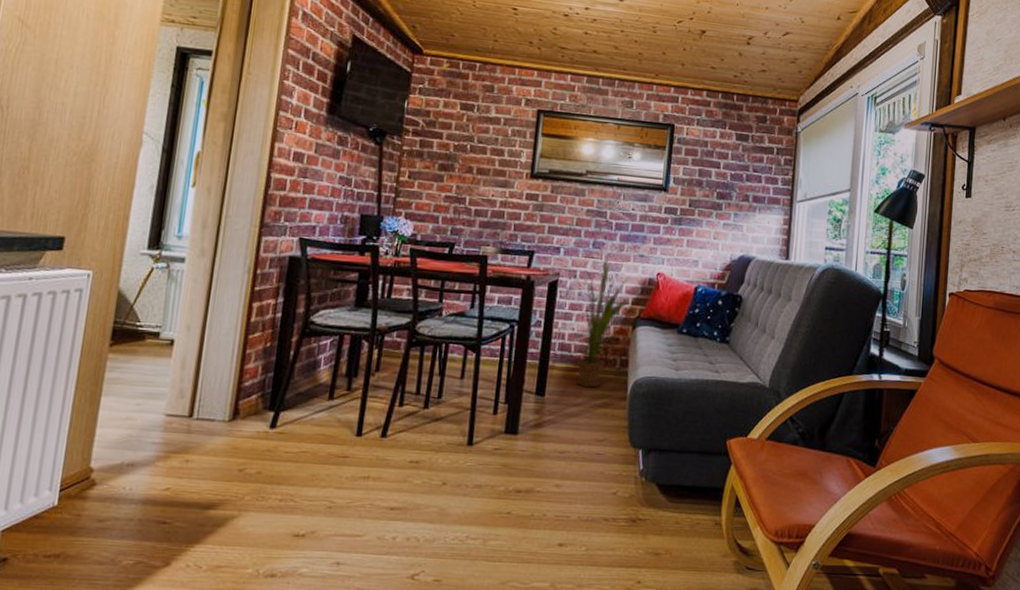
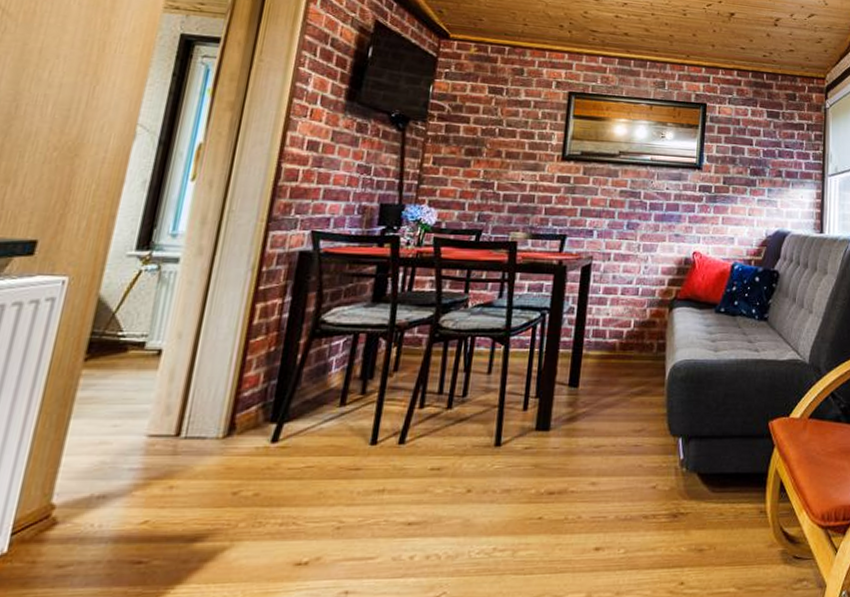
house plant: present [567,258,629,388] -> none [601,239,666,375]

